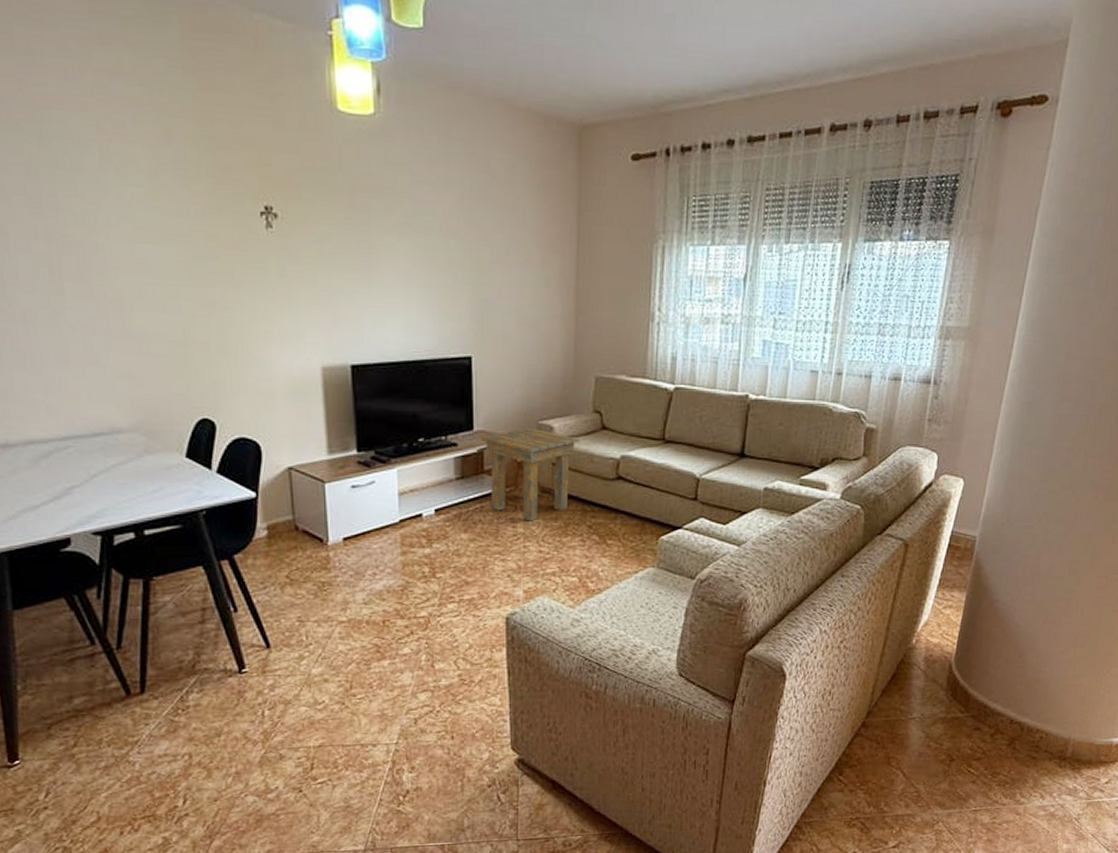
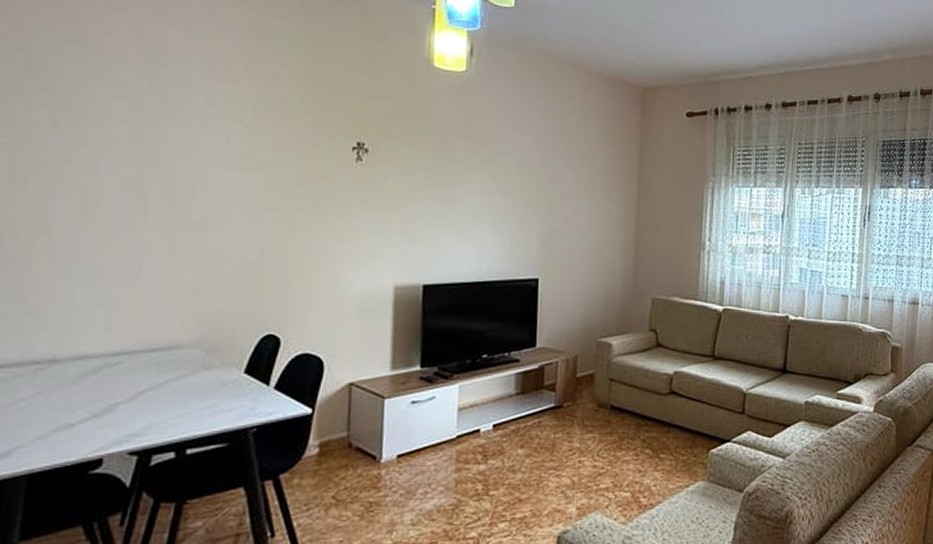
side table: present [481,427,580,522] -> none [543,345,636,436]

